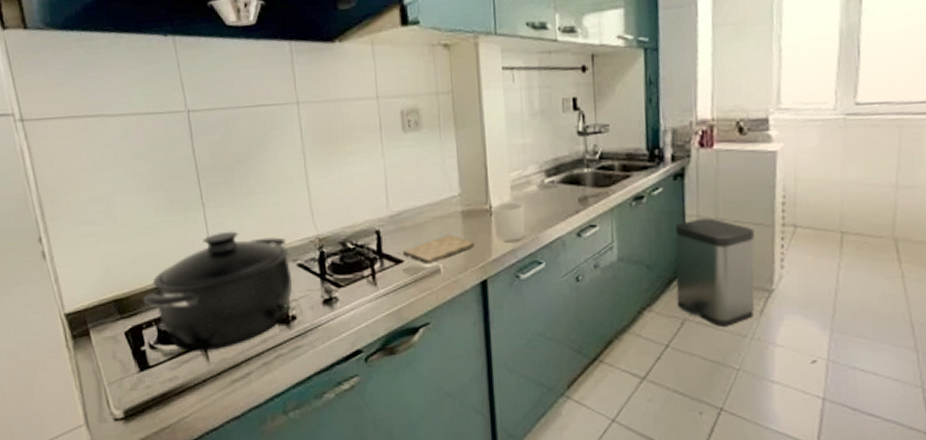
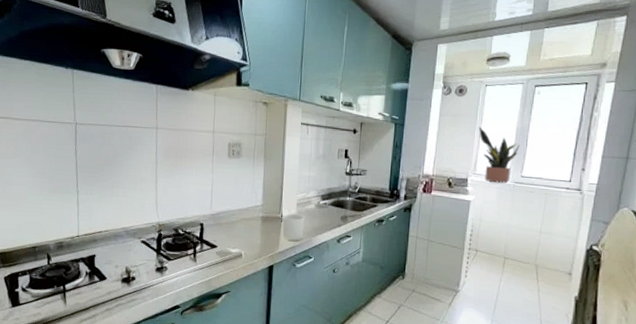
saucepan: present [143,231,293,351] -> none [22,212,137,296]
cutting board: present [402,235,475,265] -> none [217,231,268,251]
pedal bin: present [675,218,755,327] -> none [397,239,451,312]
potted plant: none [778,35,848,118] -> present [479,127,520,183]

